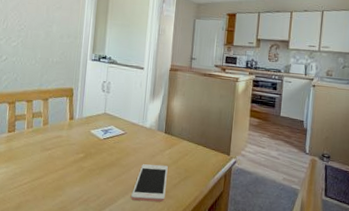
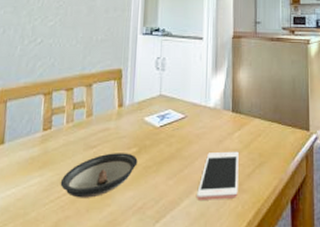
saucer: none [22,155,84,189] -> present [60,153,138,198]

